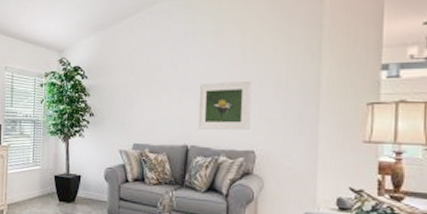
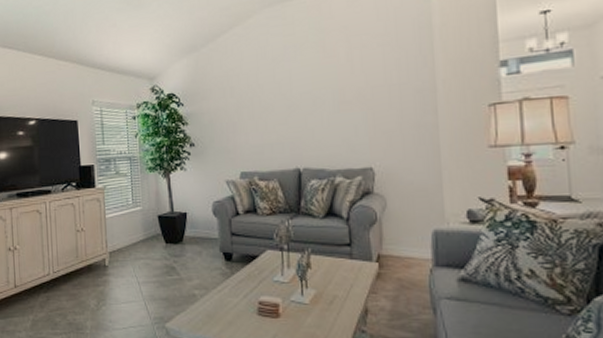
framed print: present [196,80,252,131] -> none [305,91,366,150]

